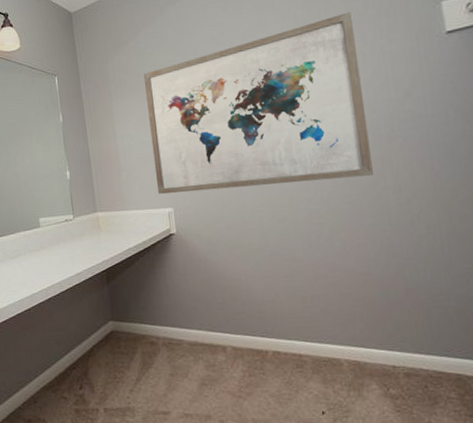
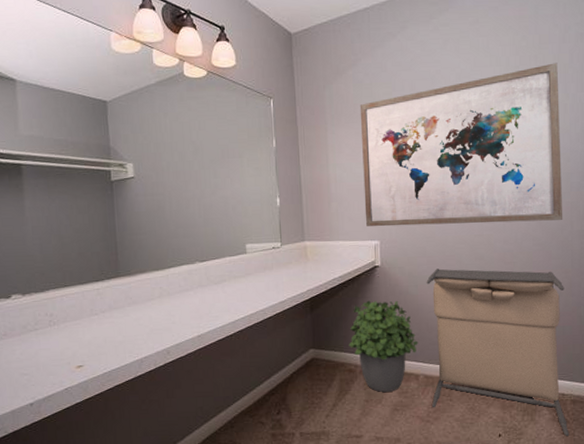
potted plant: none [148,268,223,365] -> present [348,300,418,392]
laundry hamper: none [226,230,407,415] -> present [426,268,570,437]

